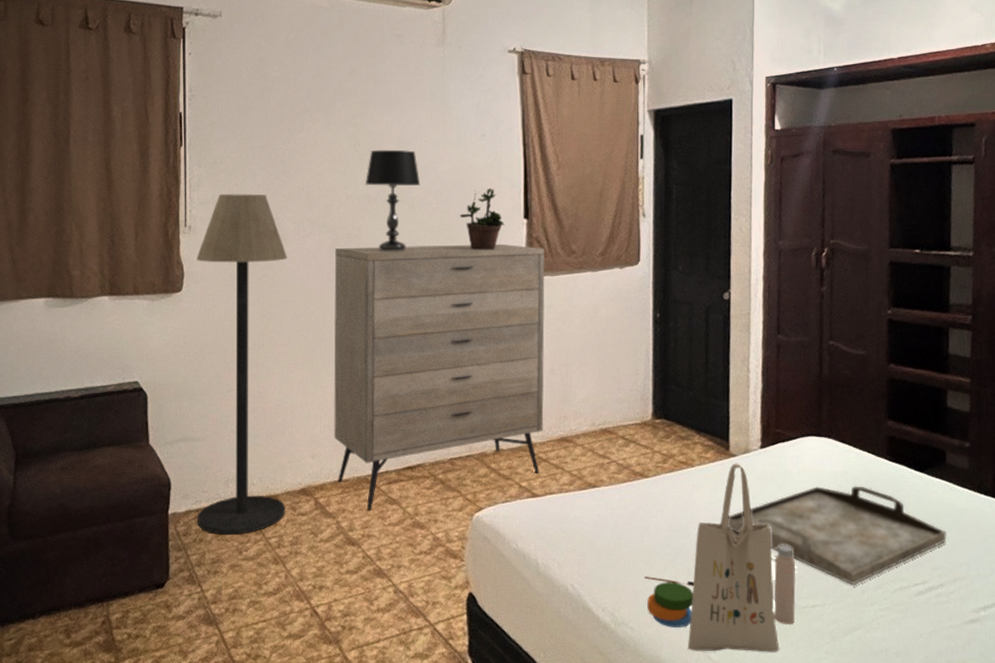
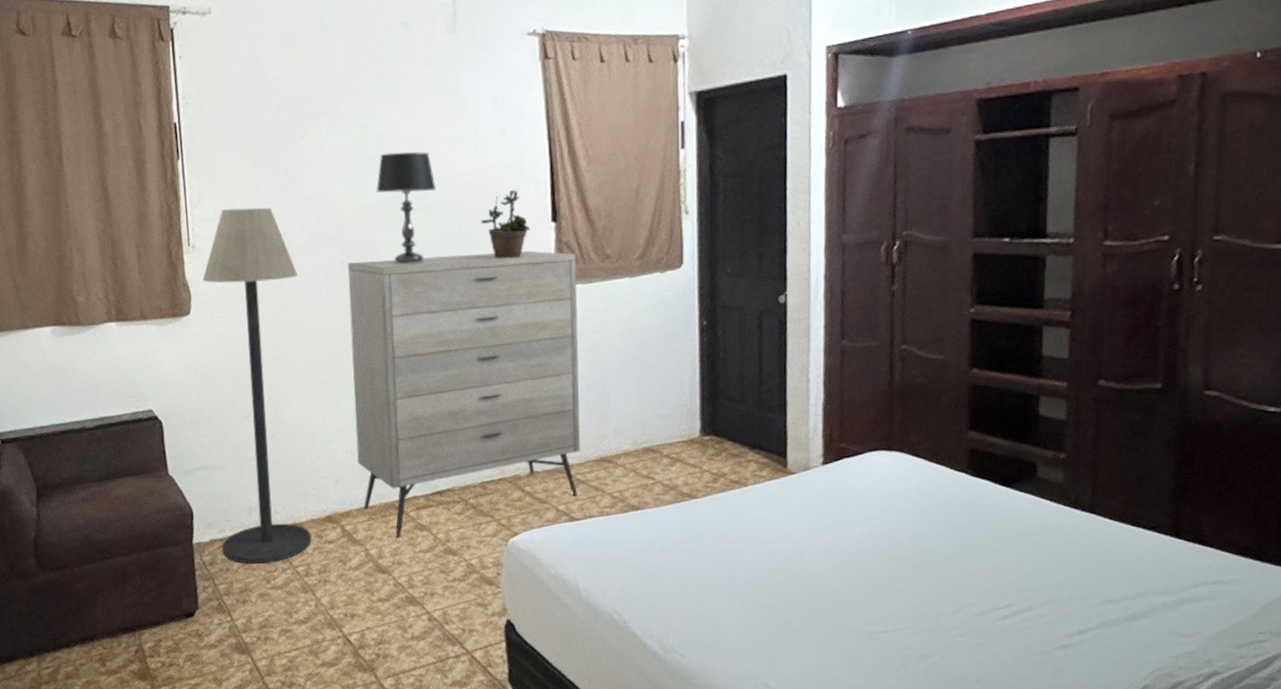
tote bag: present [644,463,796,652] -> none [695,481,863,680]
serving tray: present [727,486,947,586] -> none [785,503,1036,610]

